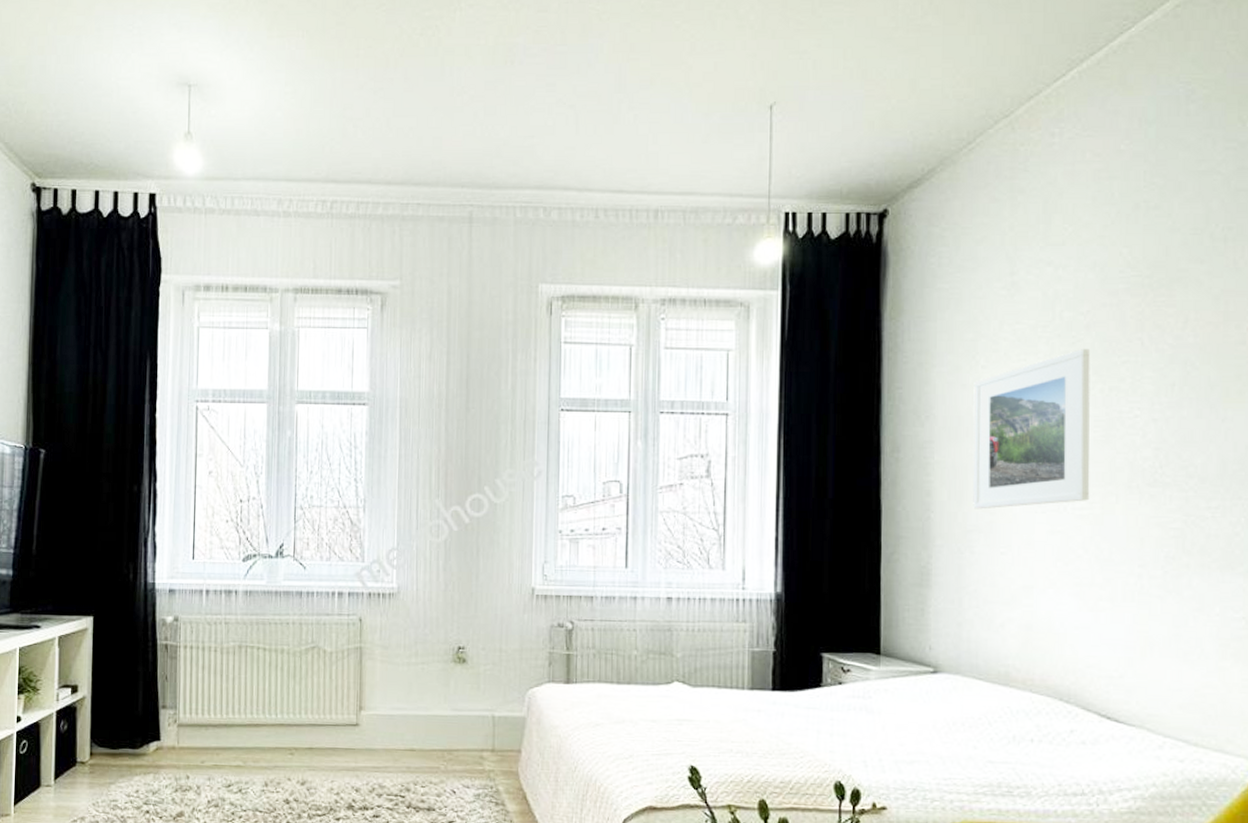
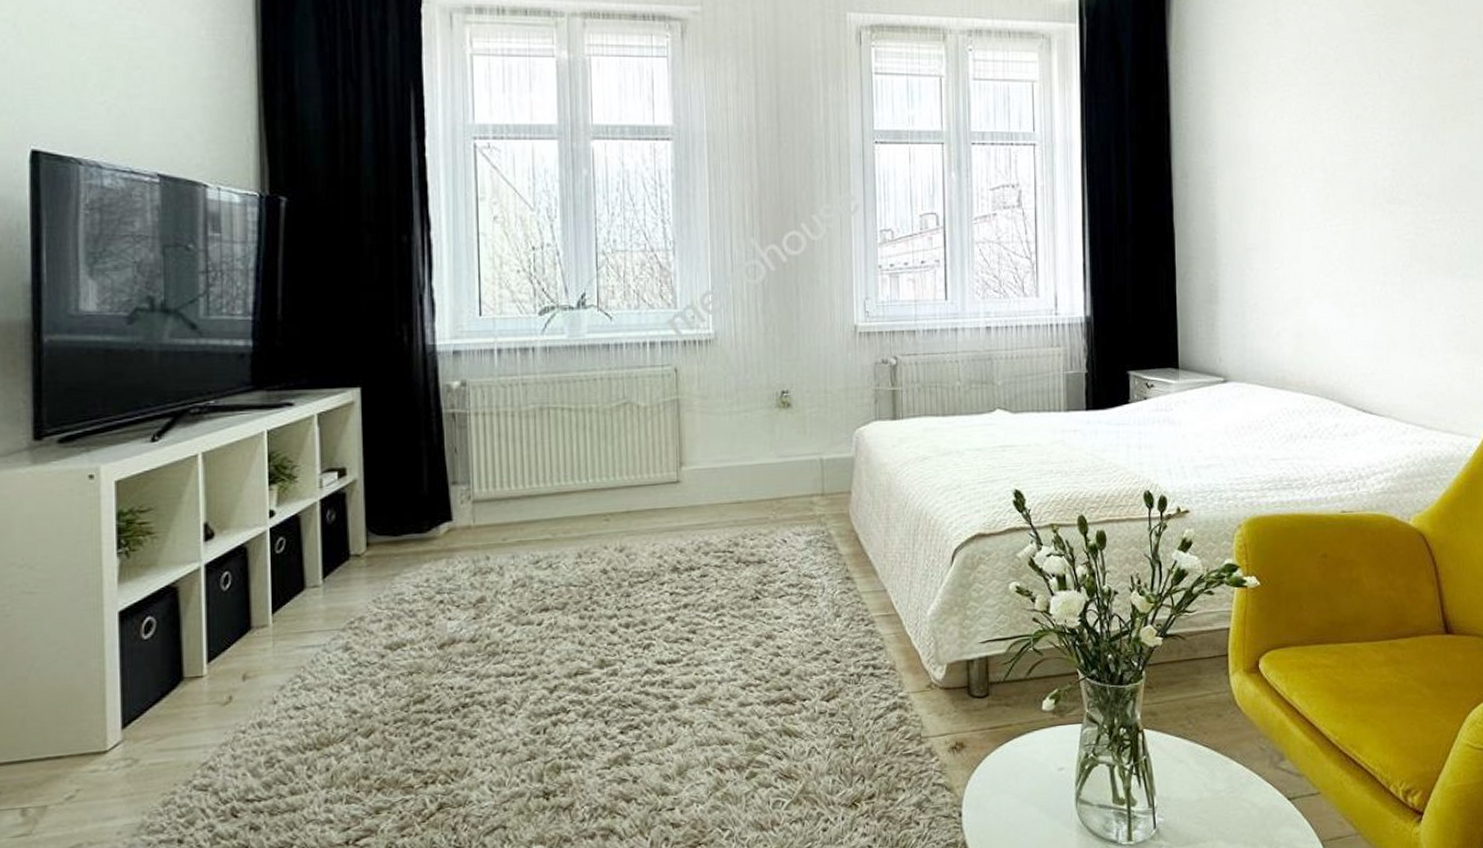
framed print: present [973,349,1091,509] -> none [1247,81,1344,229]

